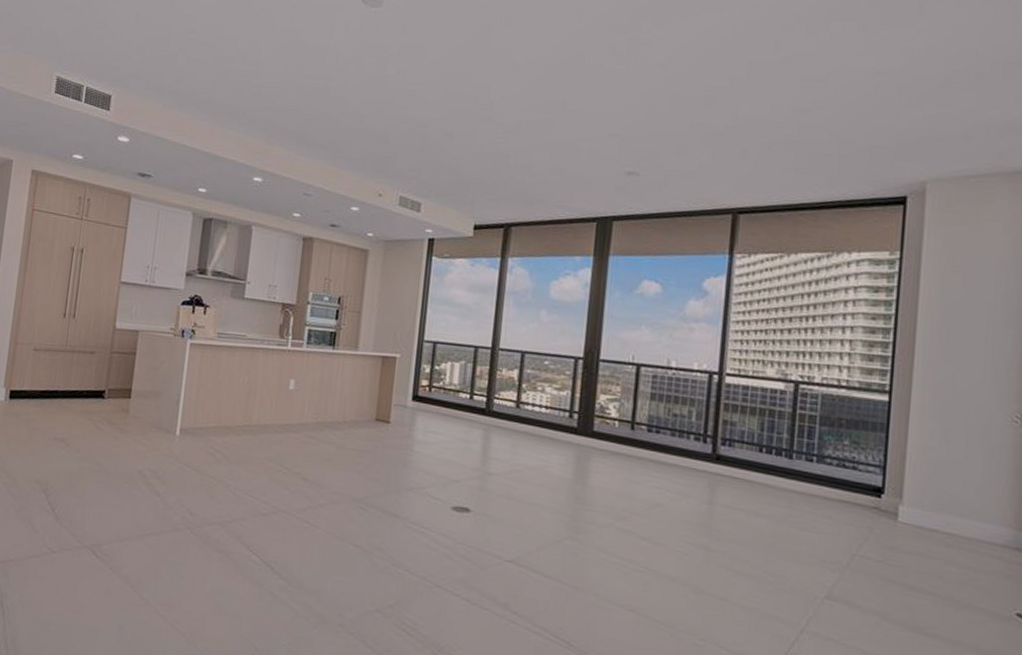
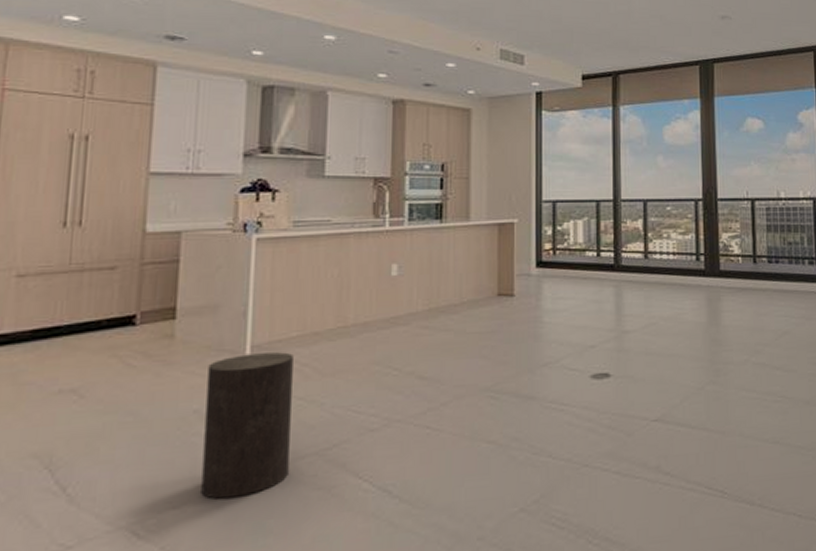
stool: none [138,434,210,544] -> present [201,352,293,499]

